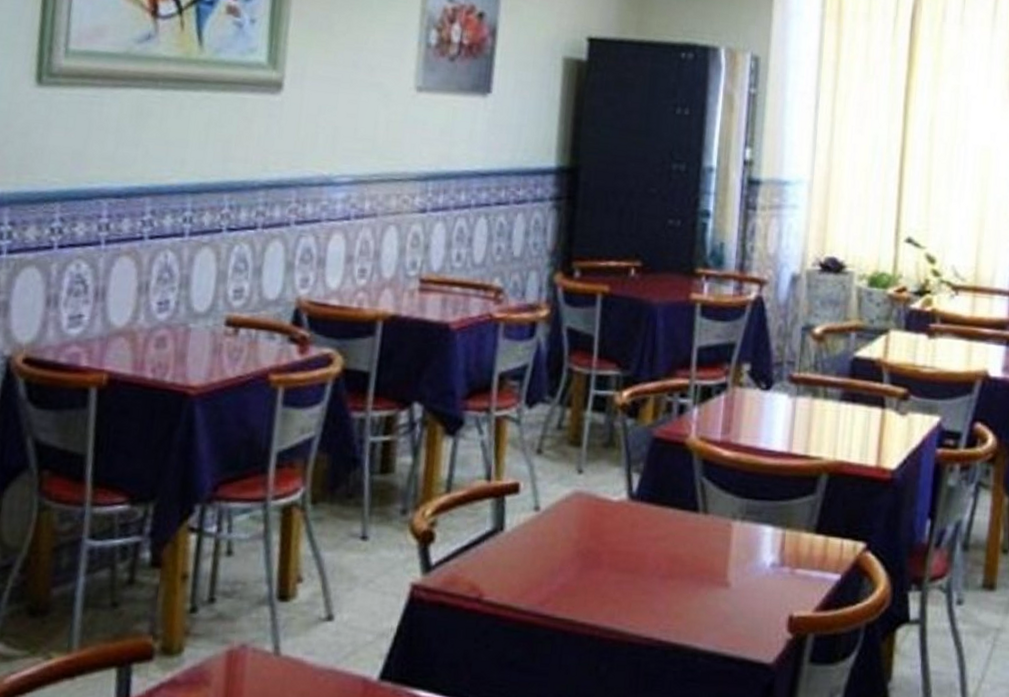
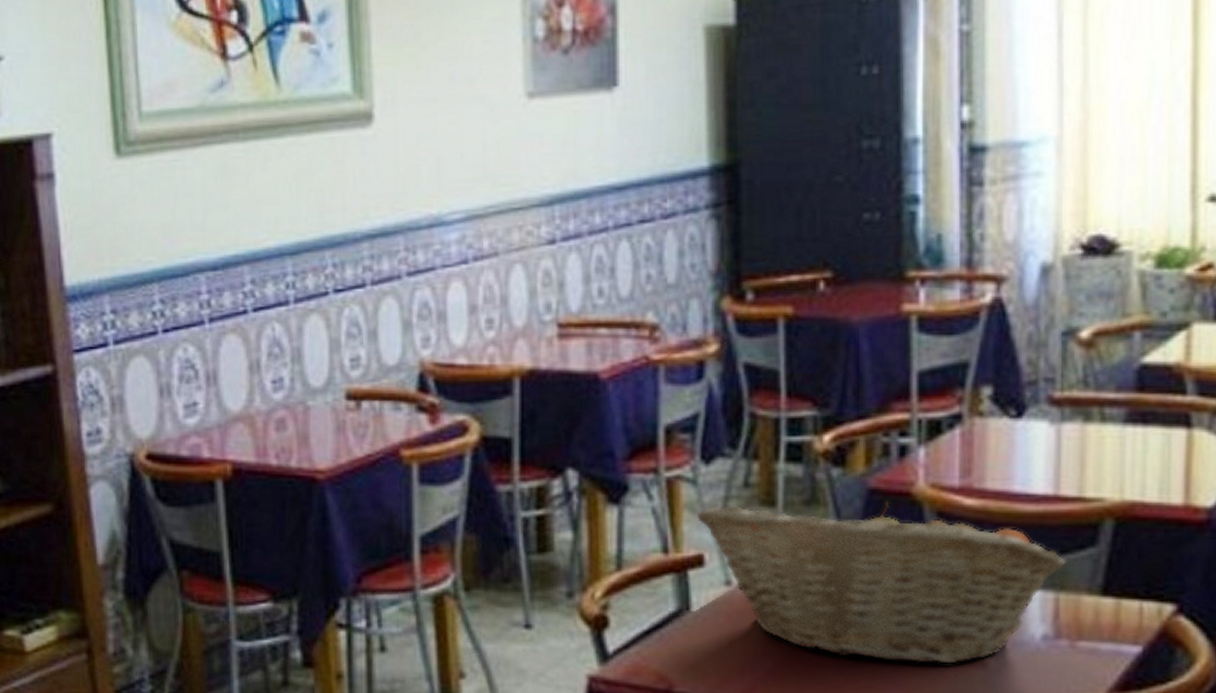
fruit basket: none [516,443,793,584] -> present [696,501,1066,664]

